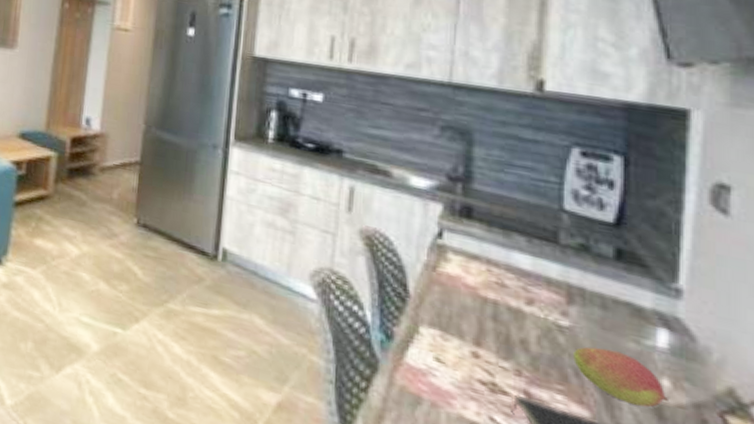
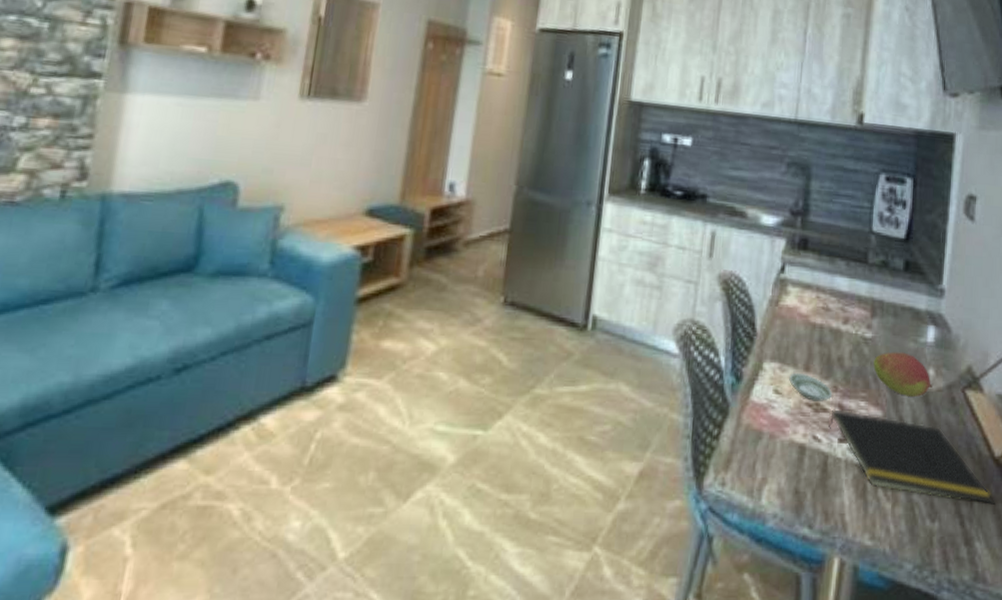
saucer: none [454,345,514,383] -> present [789,372,832,402]

